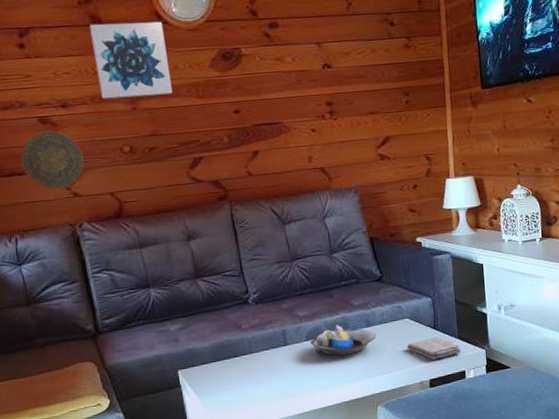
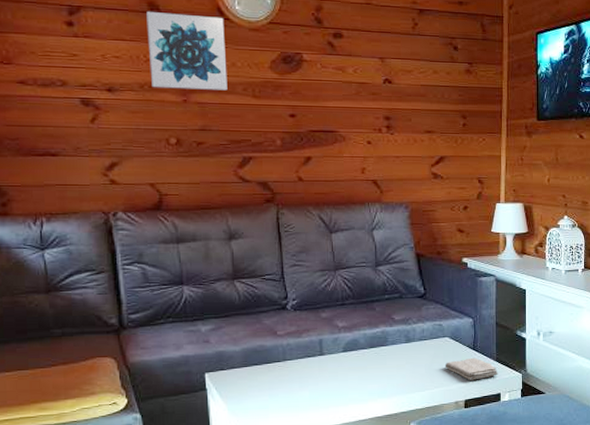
decorative plate: present [21,130,84,190] -> none [56,113,125,174]
decorative bowl: present [310,324,376,356] -> none [348,337,415,369]

